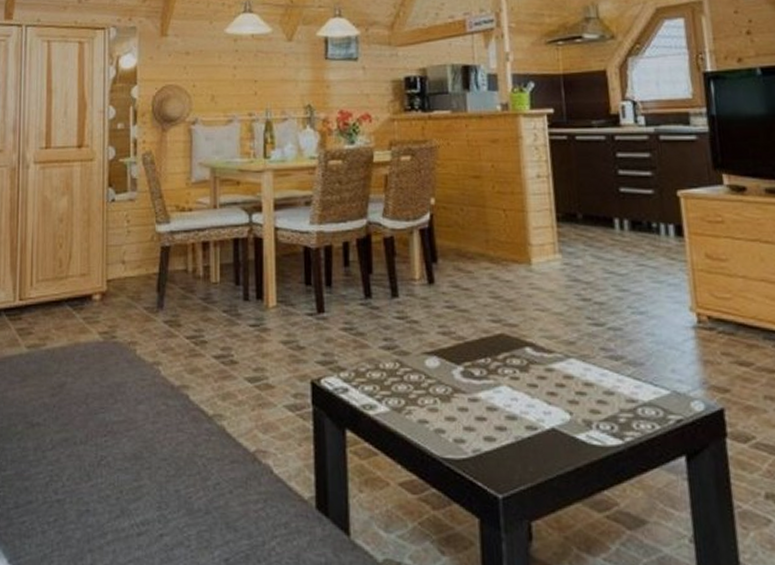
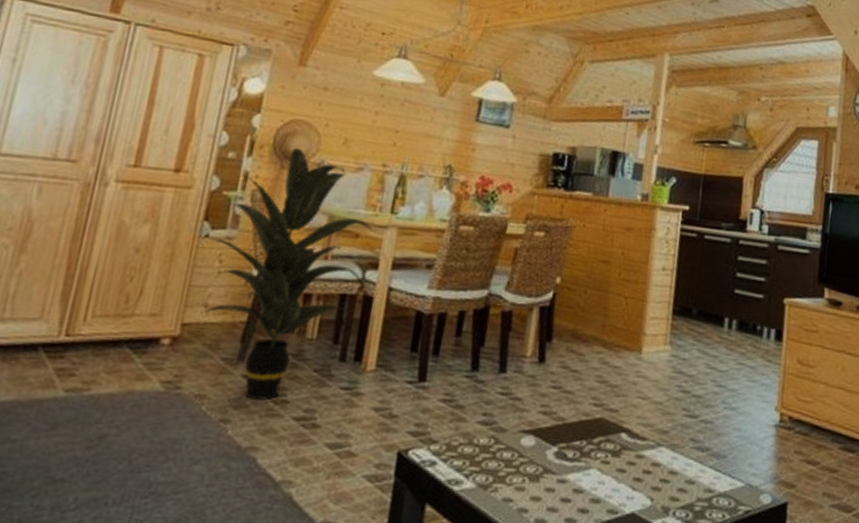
indoor plant: none [116,110,254,342] -> present [201,147,376,400]

